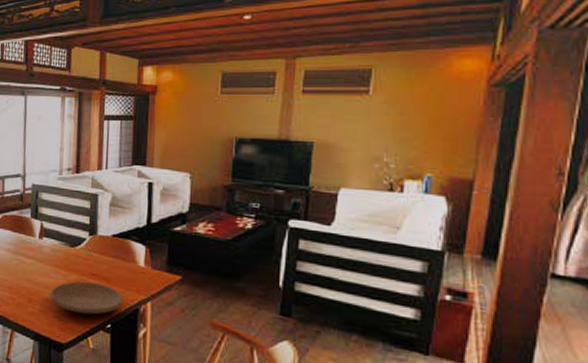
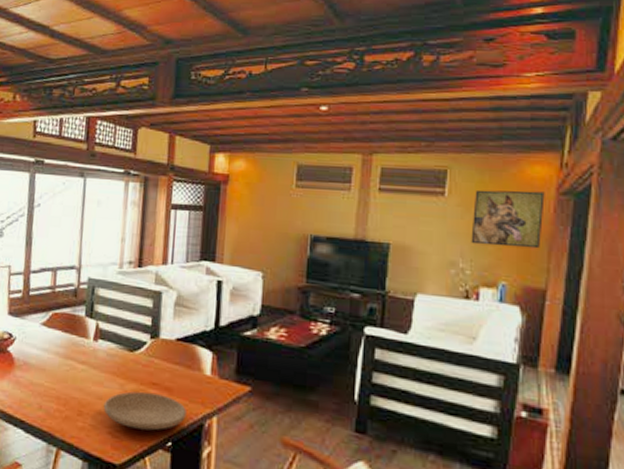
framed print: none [395,85,474,141] -> present [471,189,545,249]

